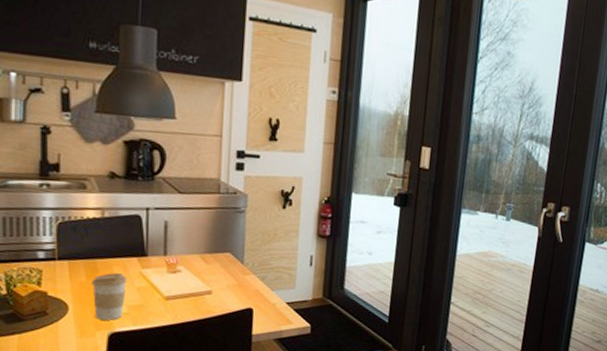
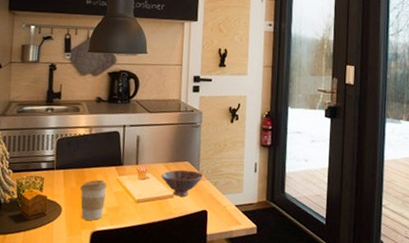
bowl: none [195,262,249,293] -> present [160,169,204,197]

